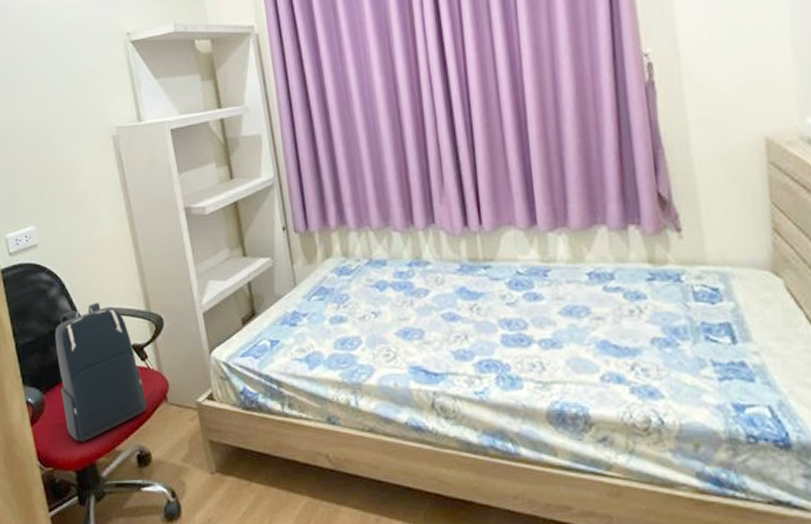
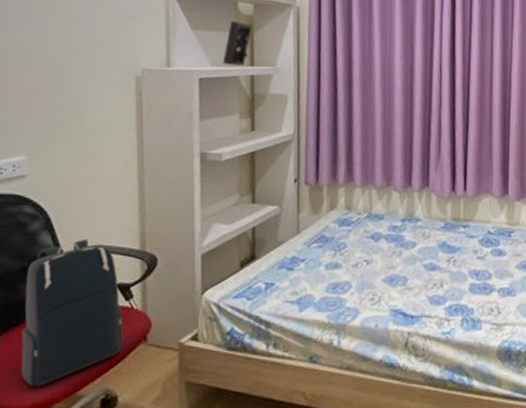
picture frame: none [189,61,215,111] -> present [222,20,253,67]

